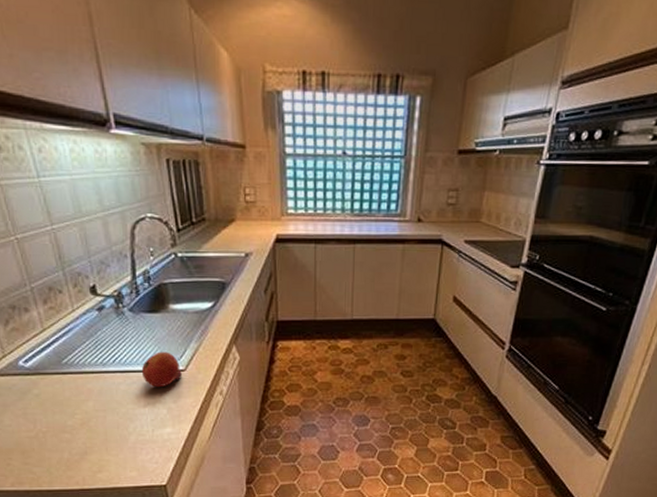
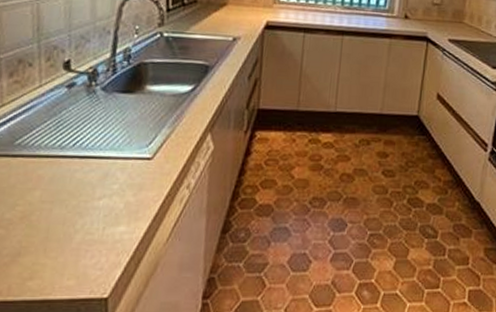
fruit: present [141,351,182,388] -> none [103,136,148,178]

